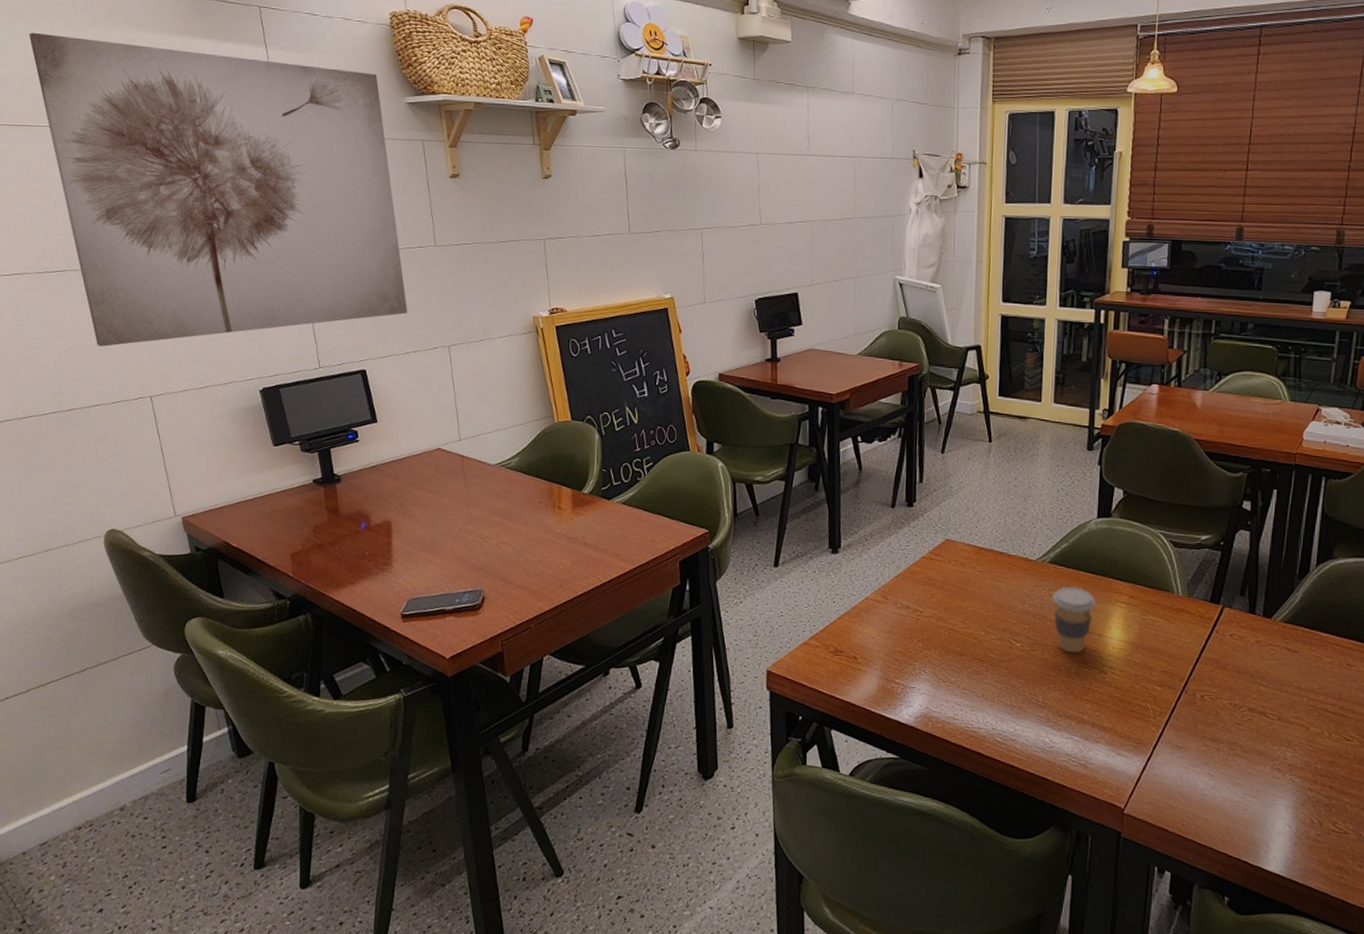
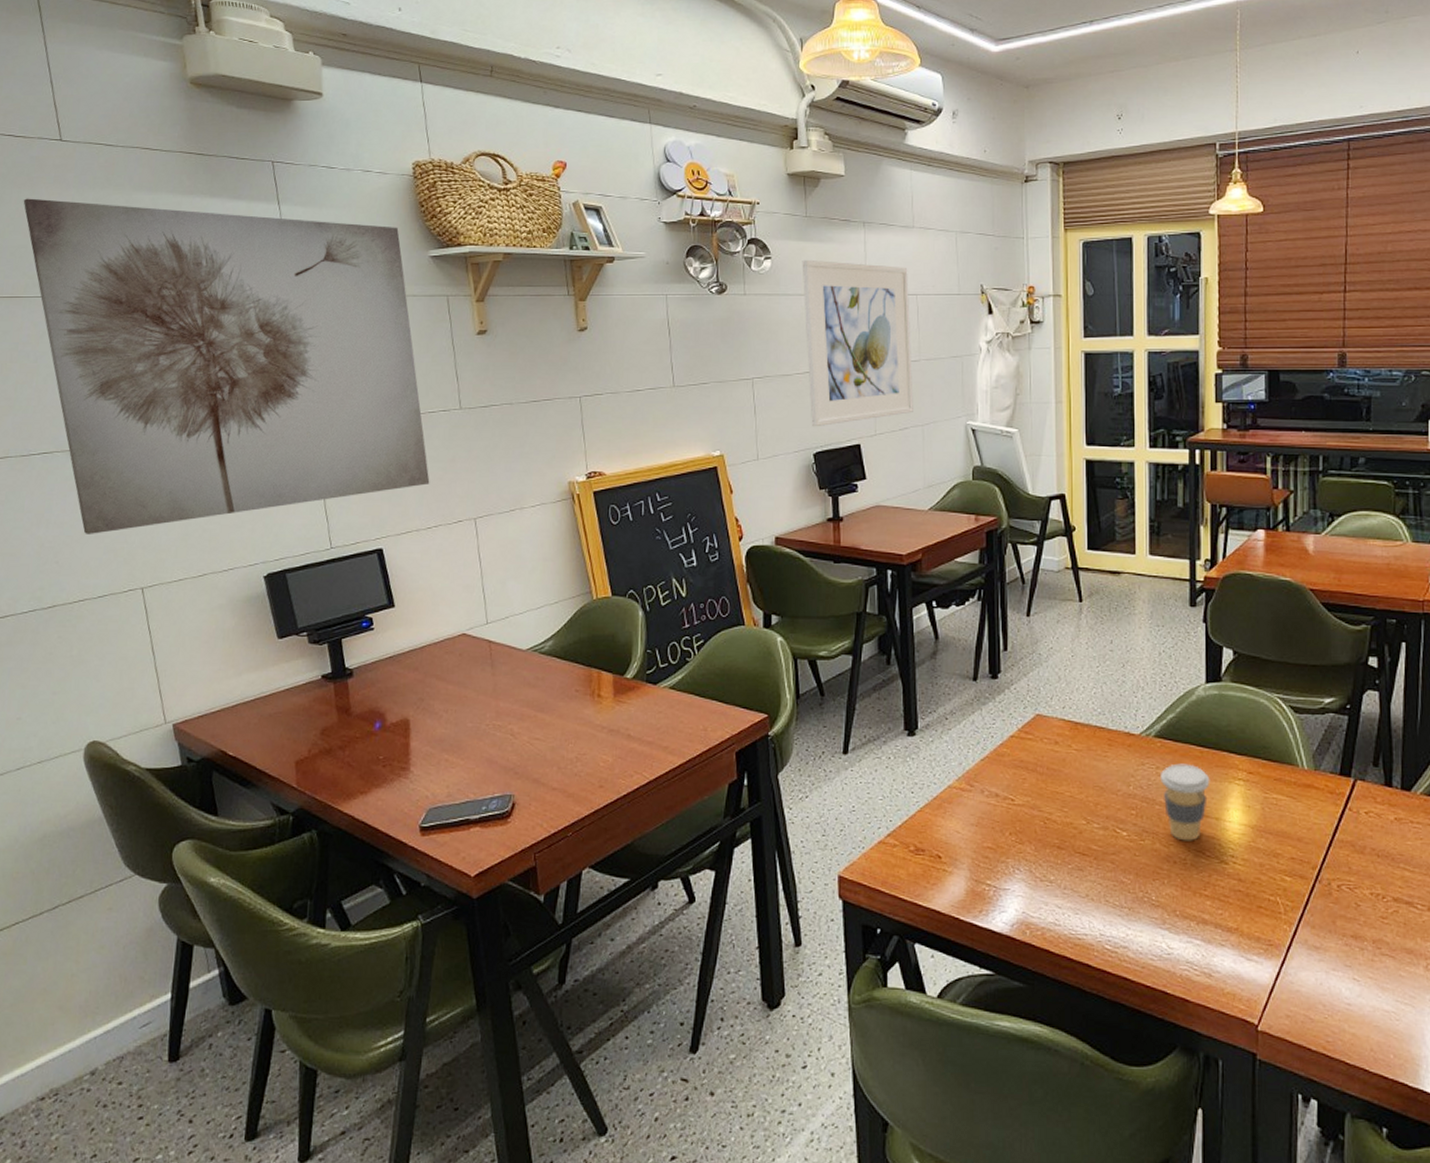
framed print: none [749,119,848,276] -> present [802,259,913,427]

